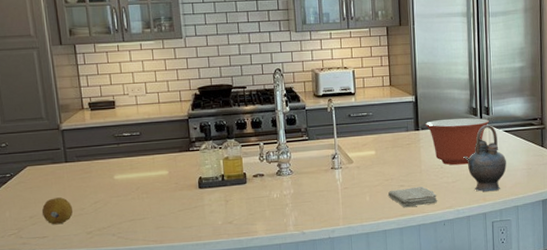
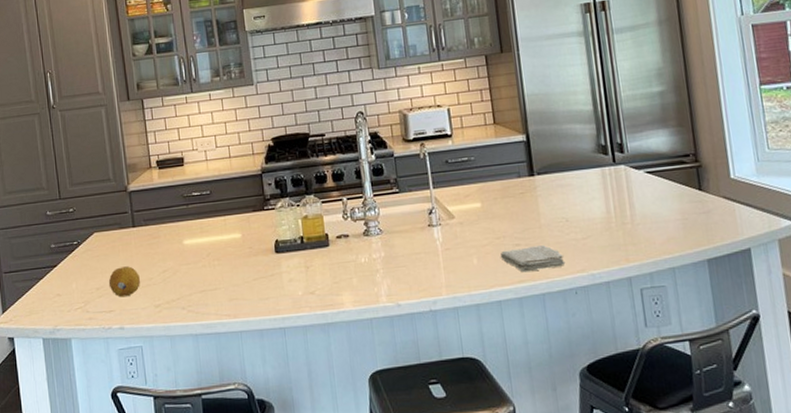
mixing bowl: present [425,118,489,166] -> none [541,157,624,218]
teapot: present [463,124,506,192] -> none [594,164,654,251]

